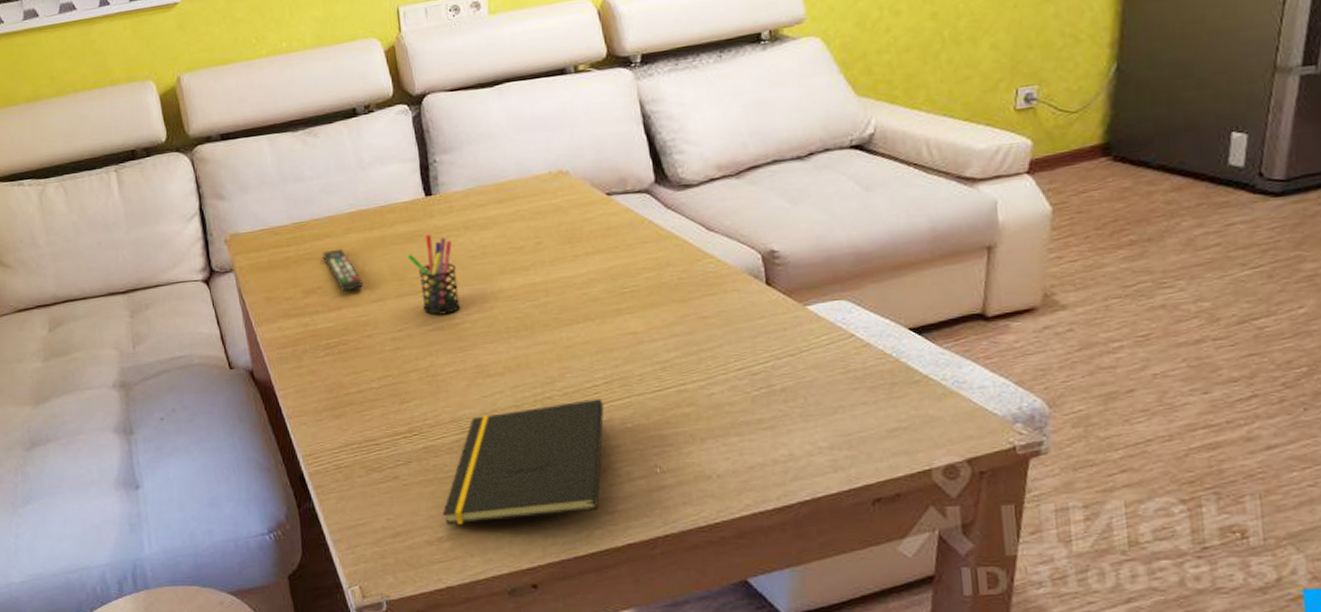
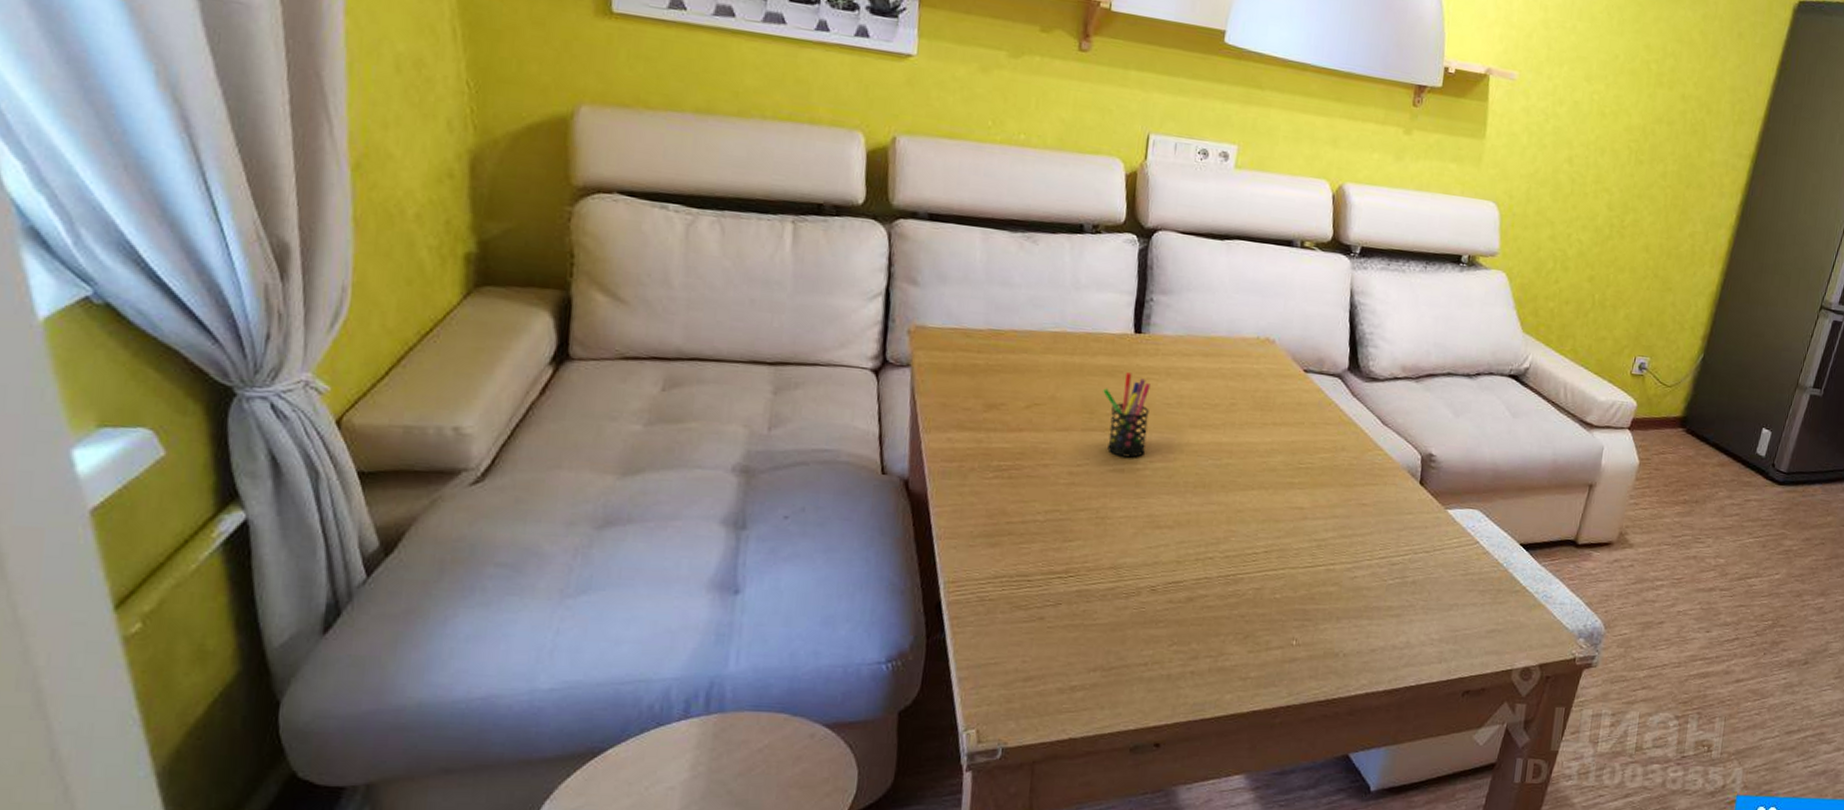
remote control: present [322,248,364,292] -> none [1014,366,1052,415]
notepad: present [442,398,605,525] -> none [1081,565,1260,675]

